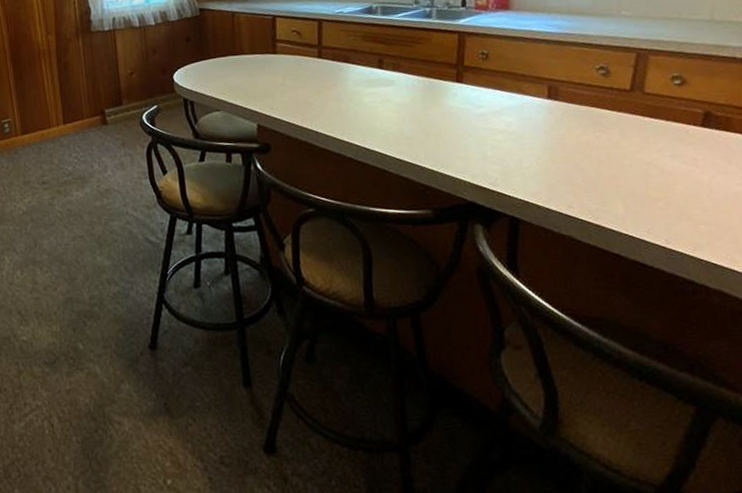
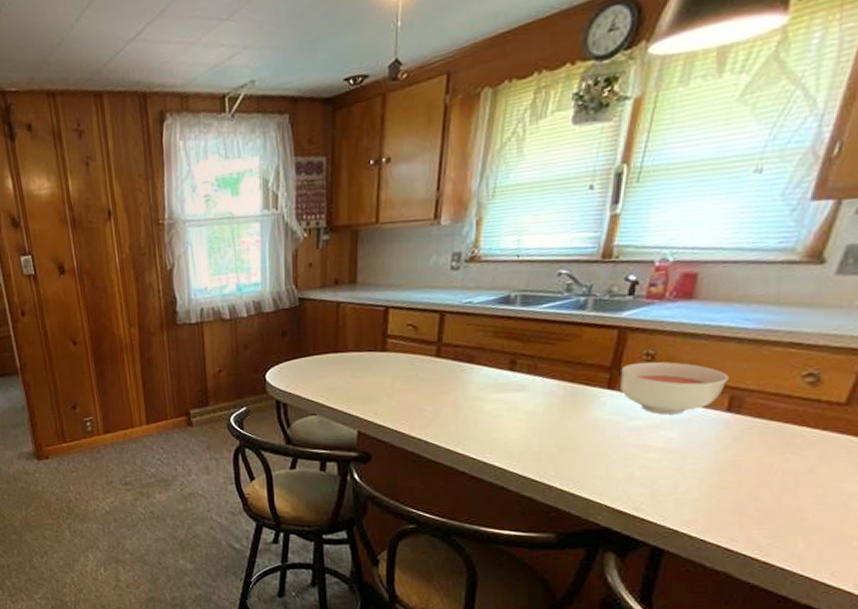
bowl: none [464,59,545,103] -> present [621,361,728,415]

